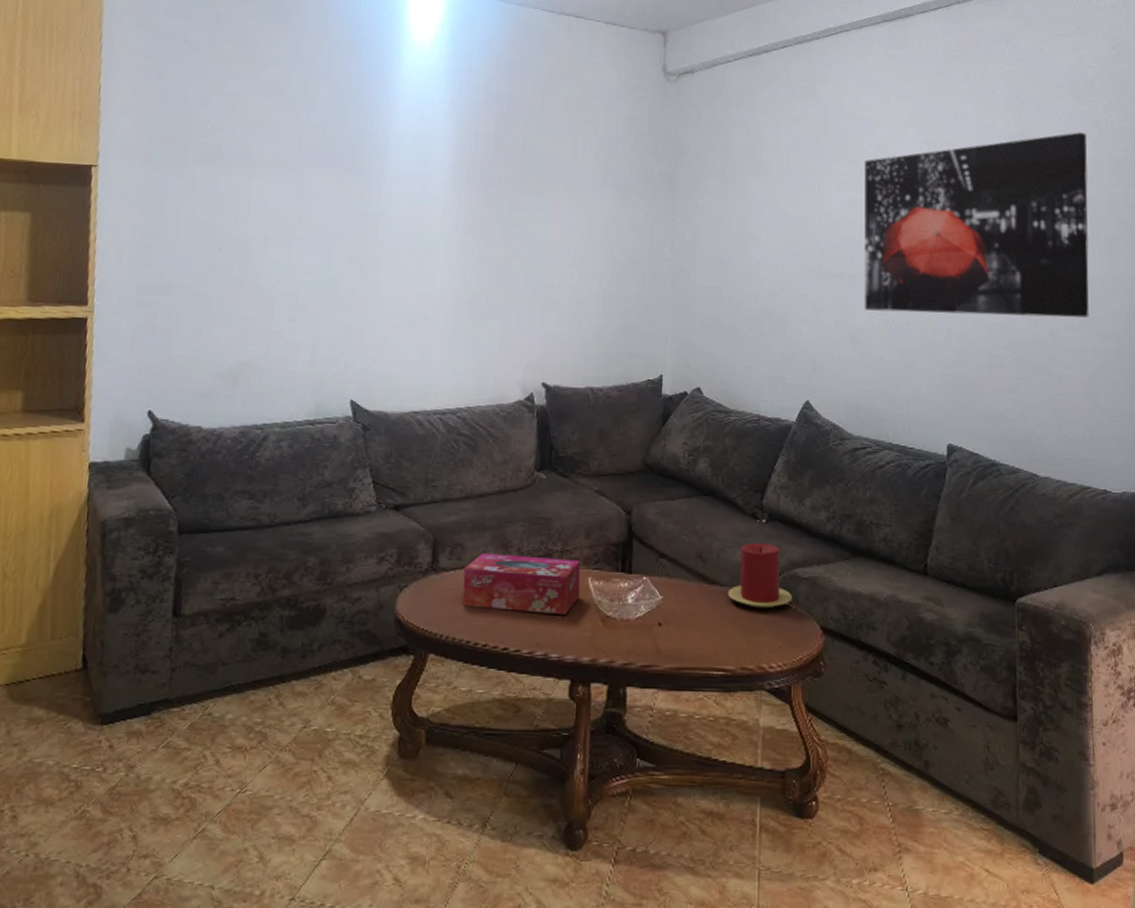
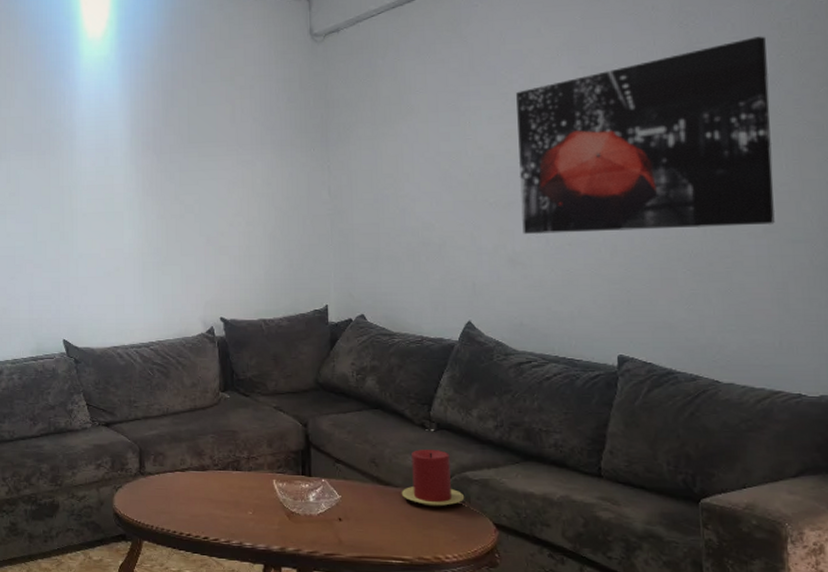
tissue box: present [463,553,581,616] -> none [166,460,267,511]

